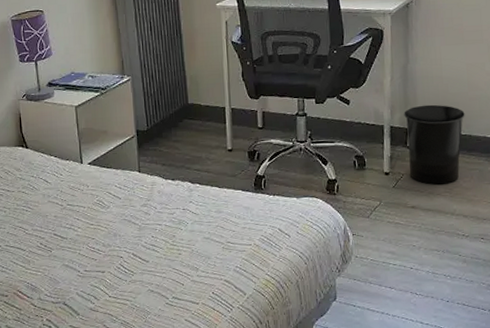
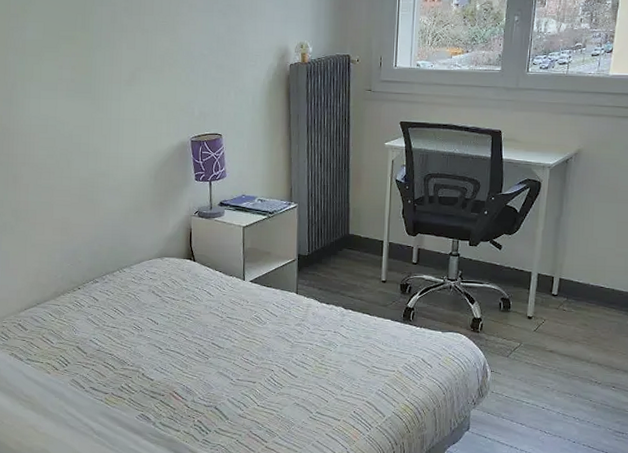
waste bin: present [404,104,465,185] -> none [551,256,610,333]

